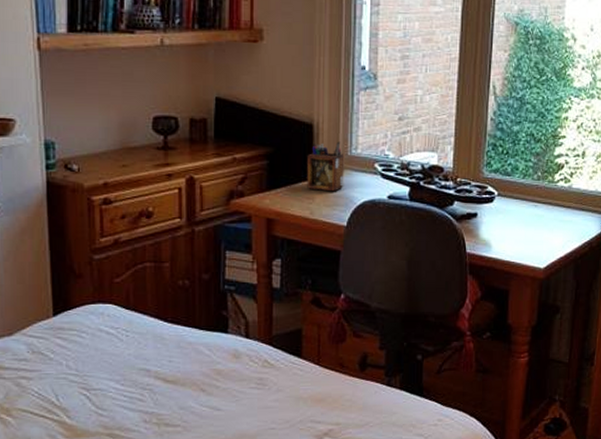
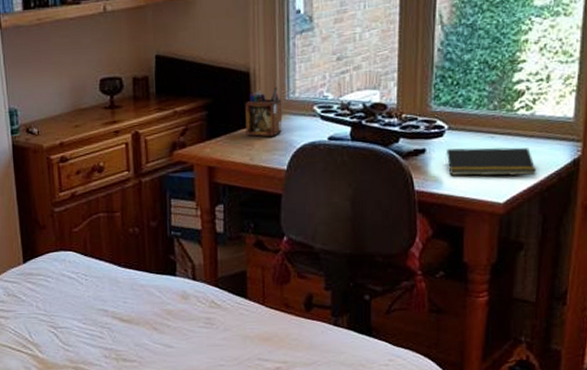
notepad: none [494,215,572,244] -> present [445,147,536,177]

